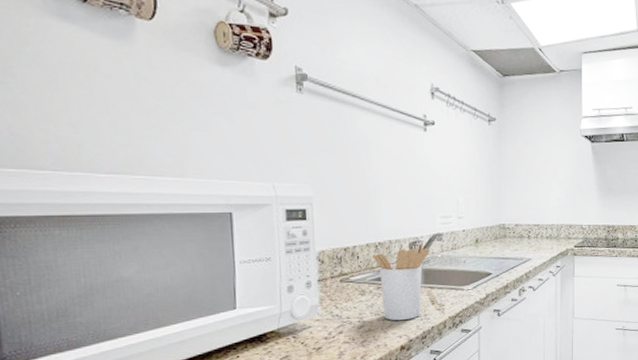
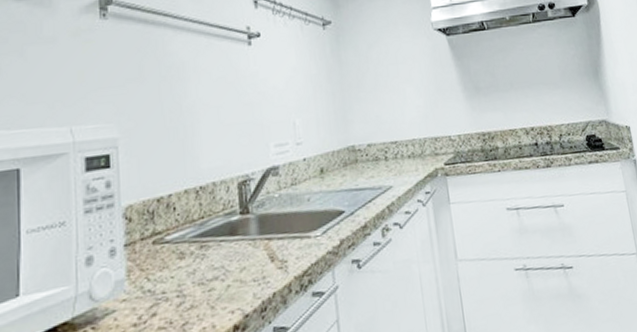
utensil holder: present [372,242,430,320] -> none [192,179,265,290]

